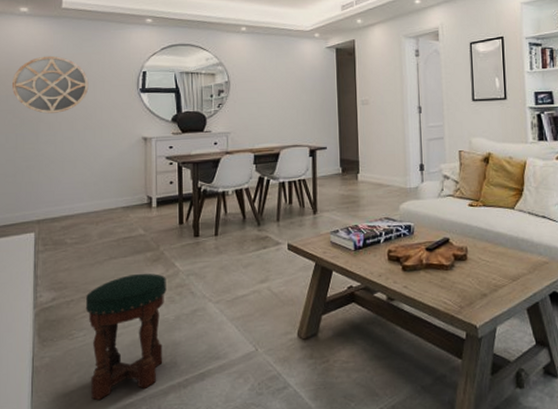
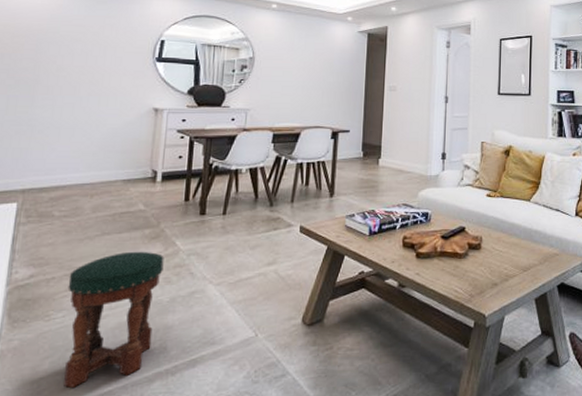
home mirror: present [11,55,89,114] -> none [9,15,99,76]

